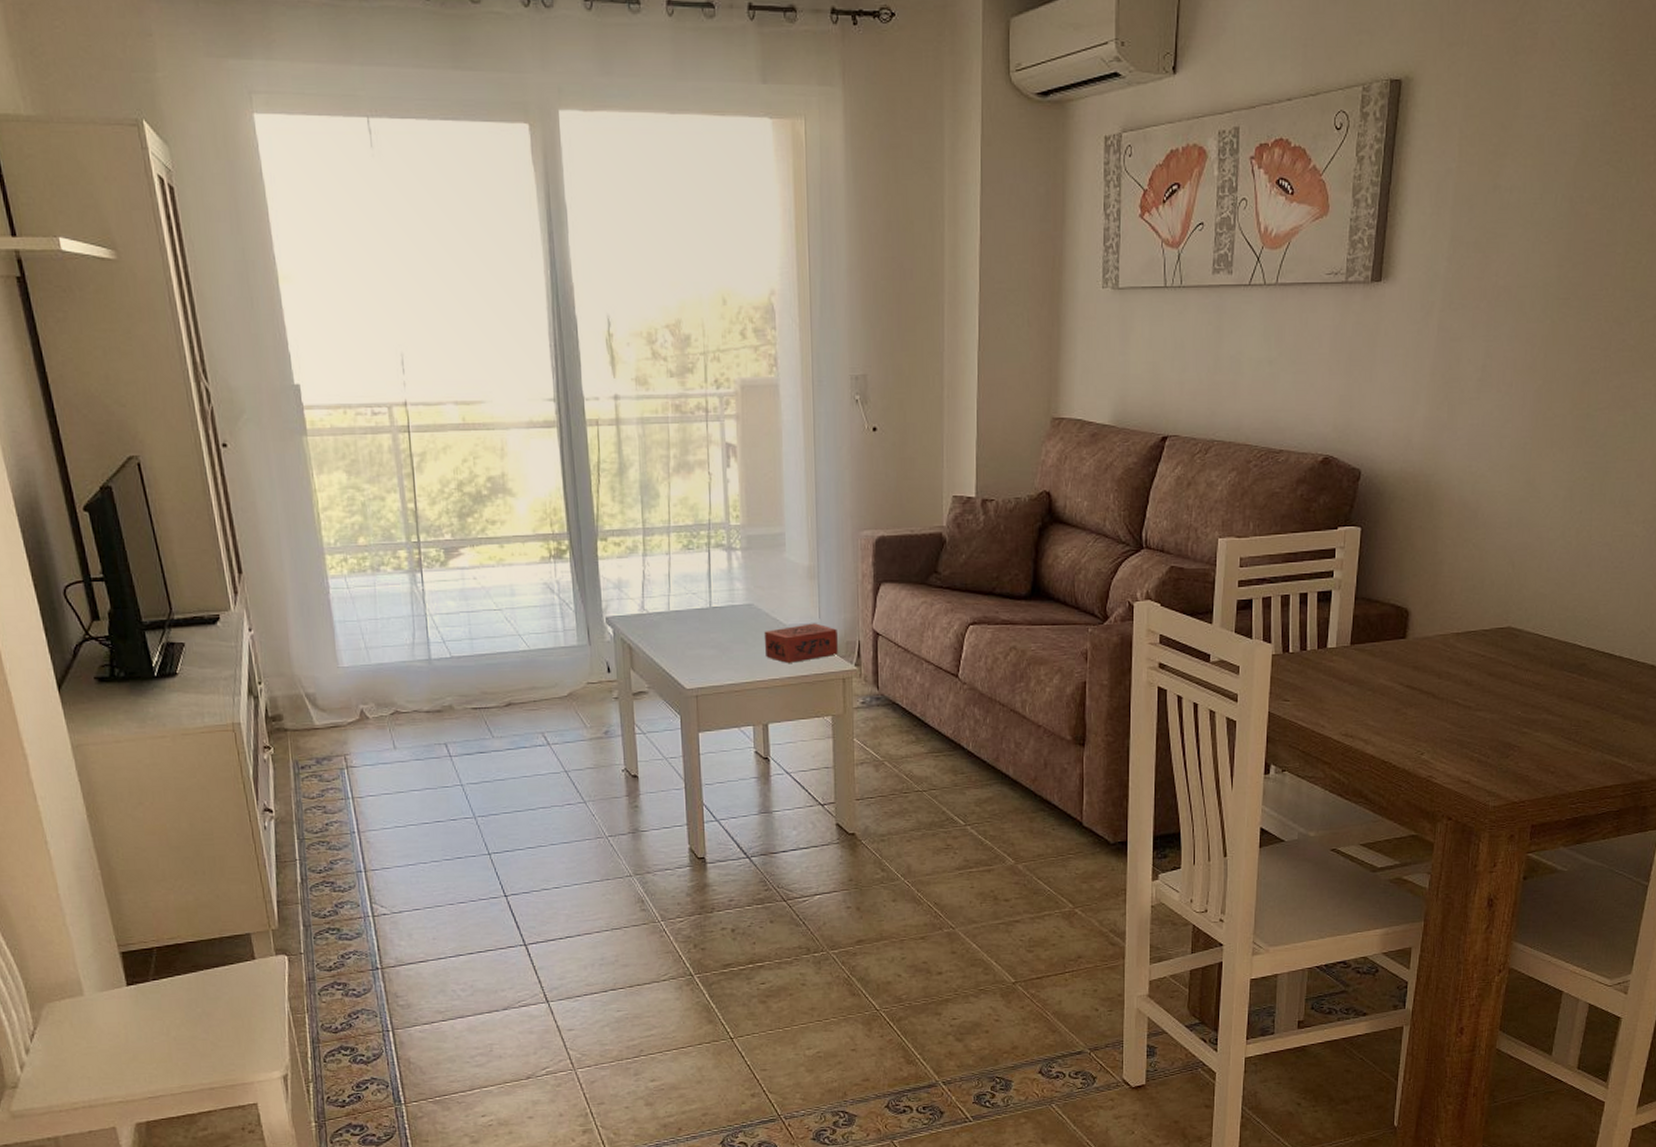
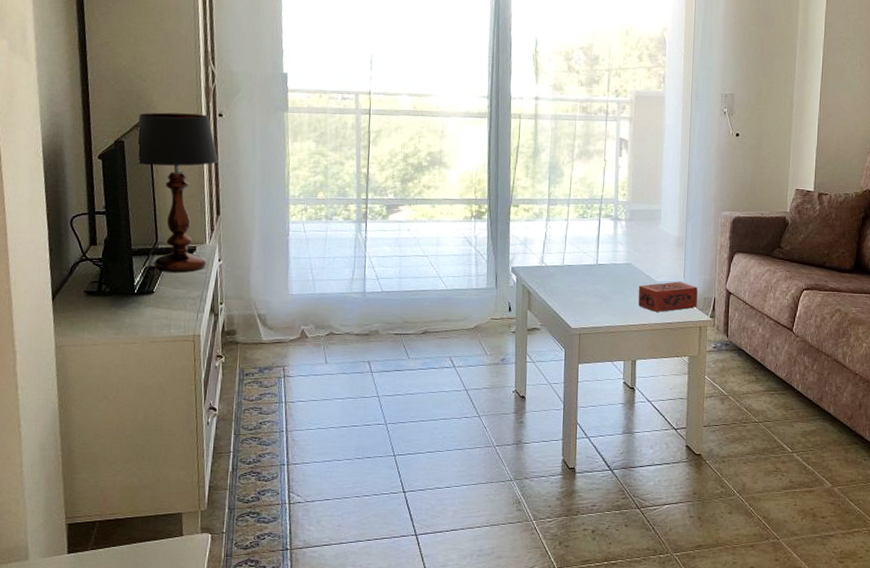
table lamp: none [124,445,235,650] -> present [137,112,220,274]

